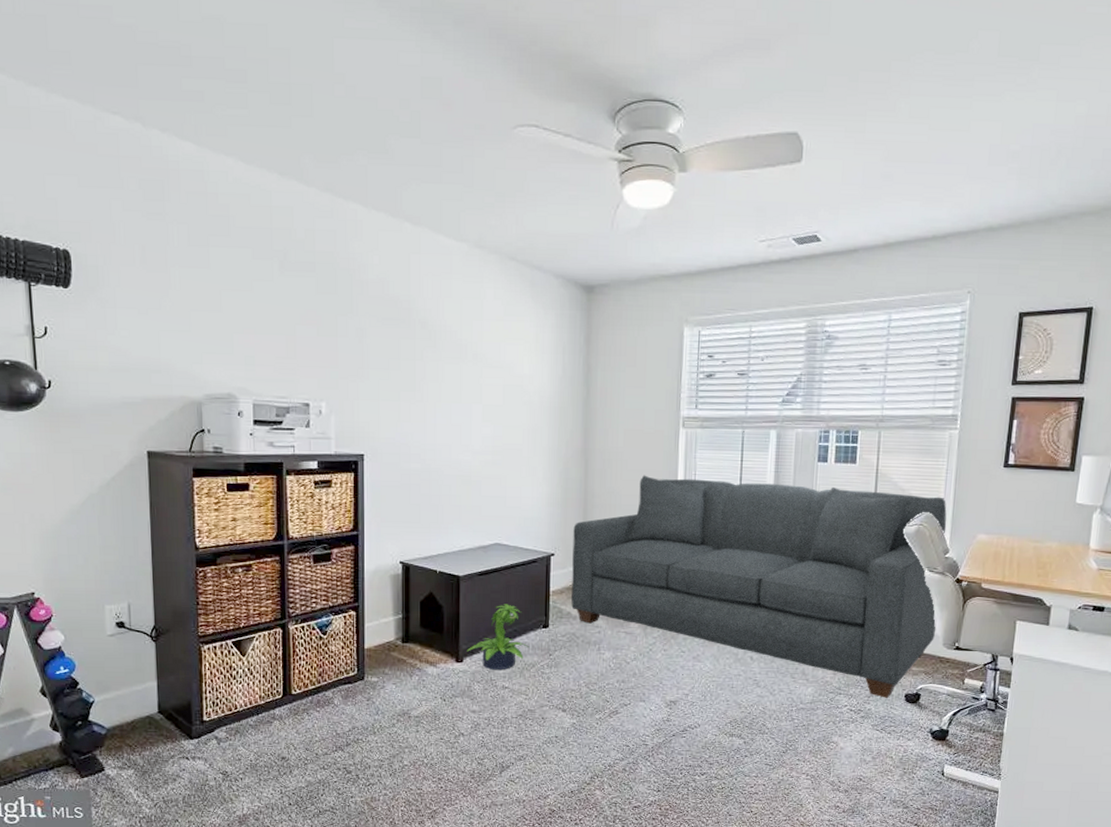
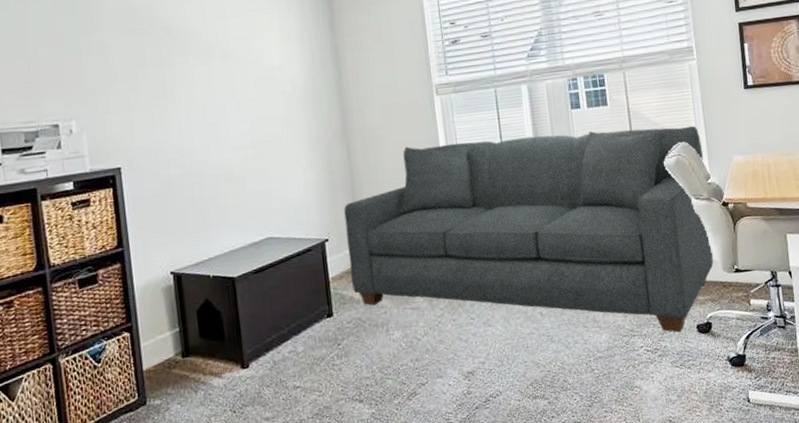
potted plant: present [466,604,530,670] -> none [251,298,317,371]

